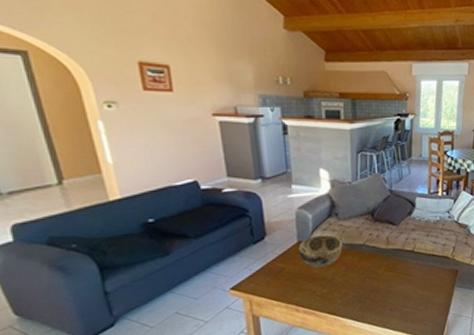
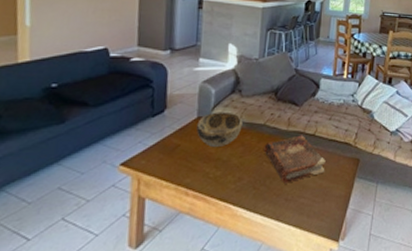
book: none [365,252,426,296] -> present [264,135,326,184]

